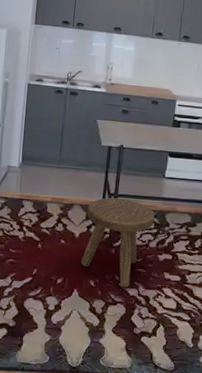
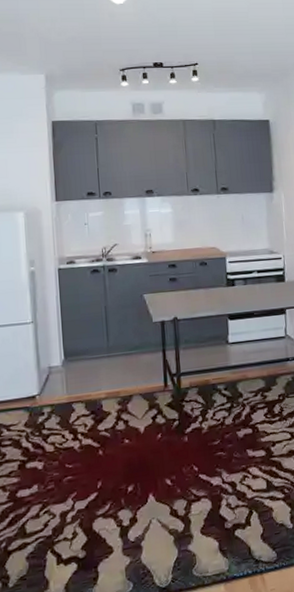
stool: present [80,197,155,288] -> none [149,376,226,479]

